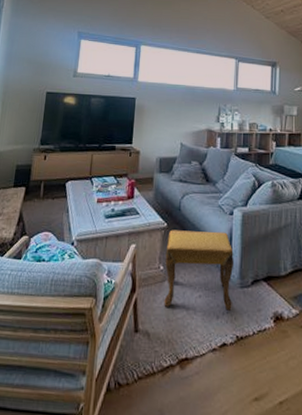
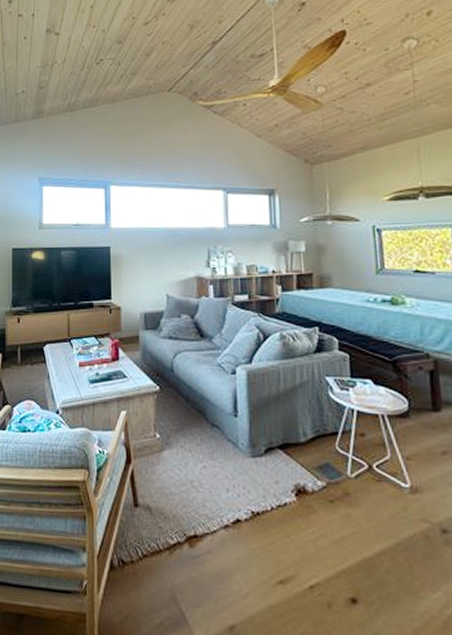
footstool: present [164,230,235,312] -> none [160,393,244,485]

